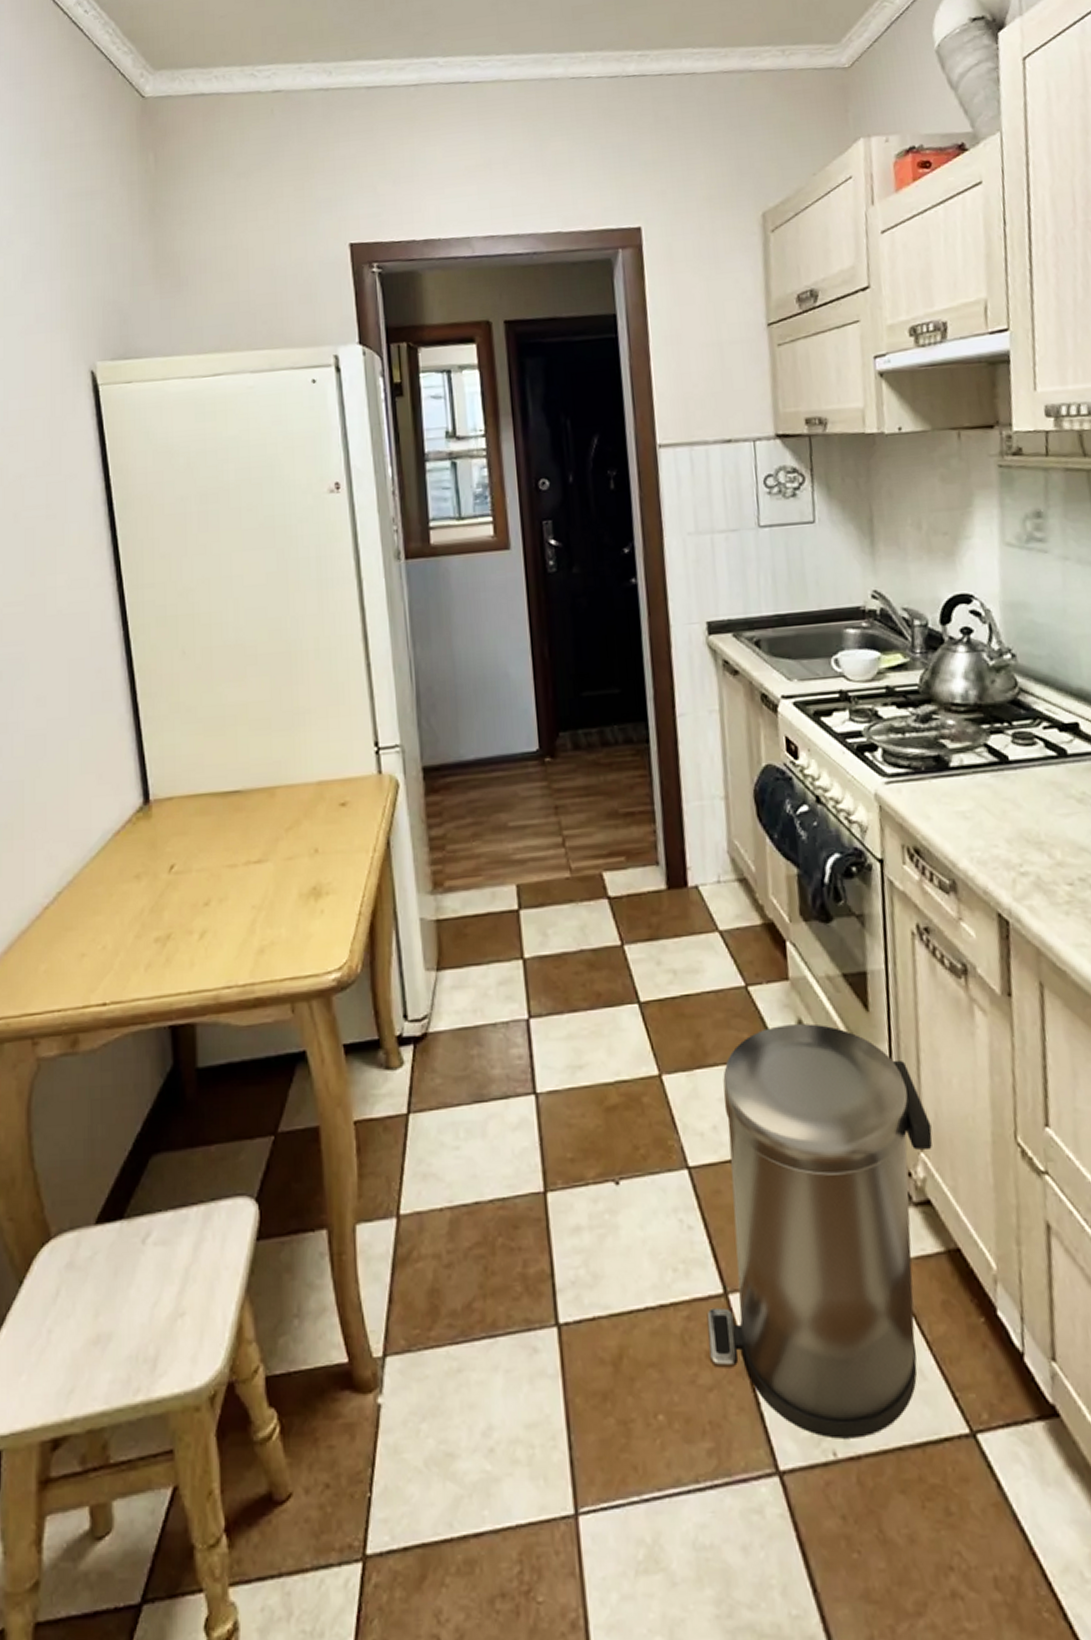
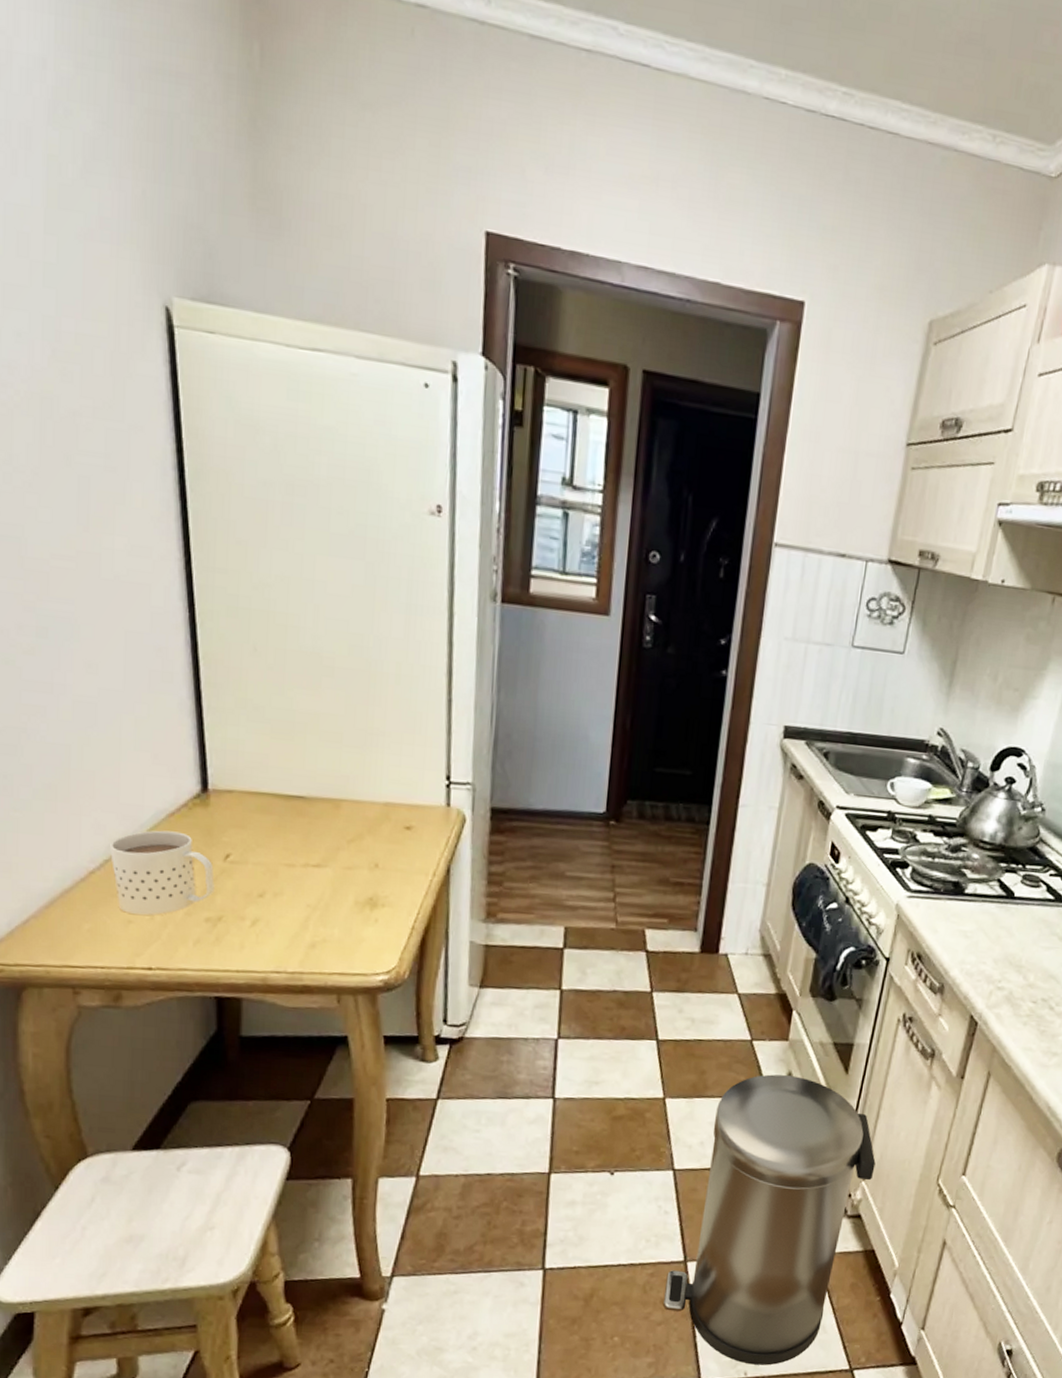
mug: none [63,850,162,947] -> present [110,830,215,916]

